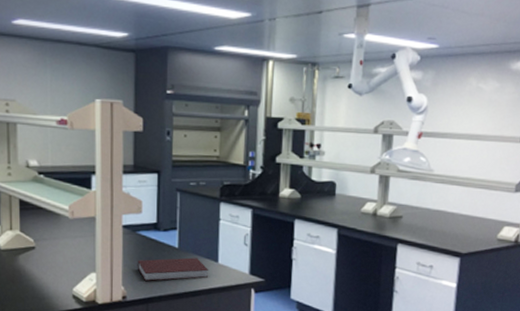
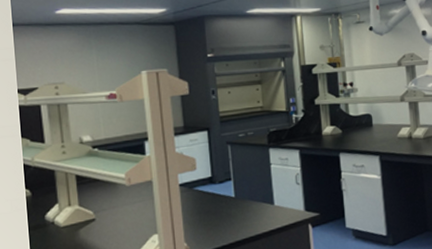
notebook: present [137,257,209,282] -> none [197,203,267,235]

